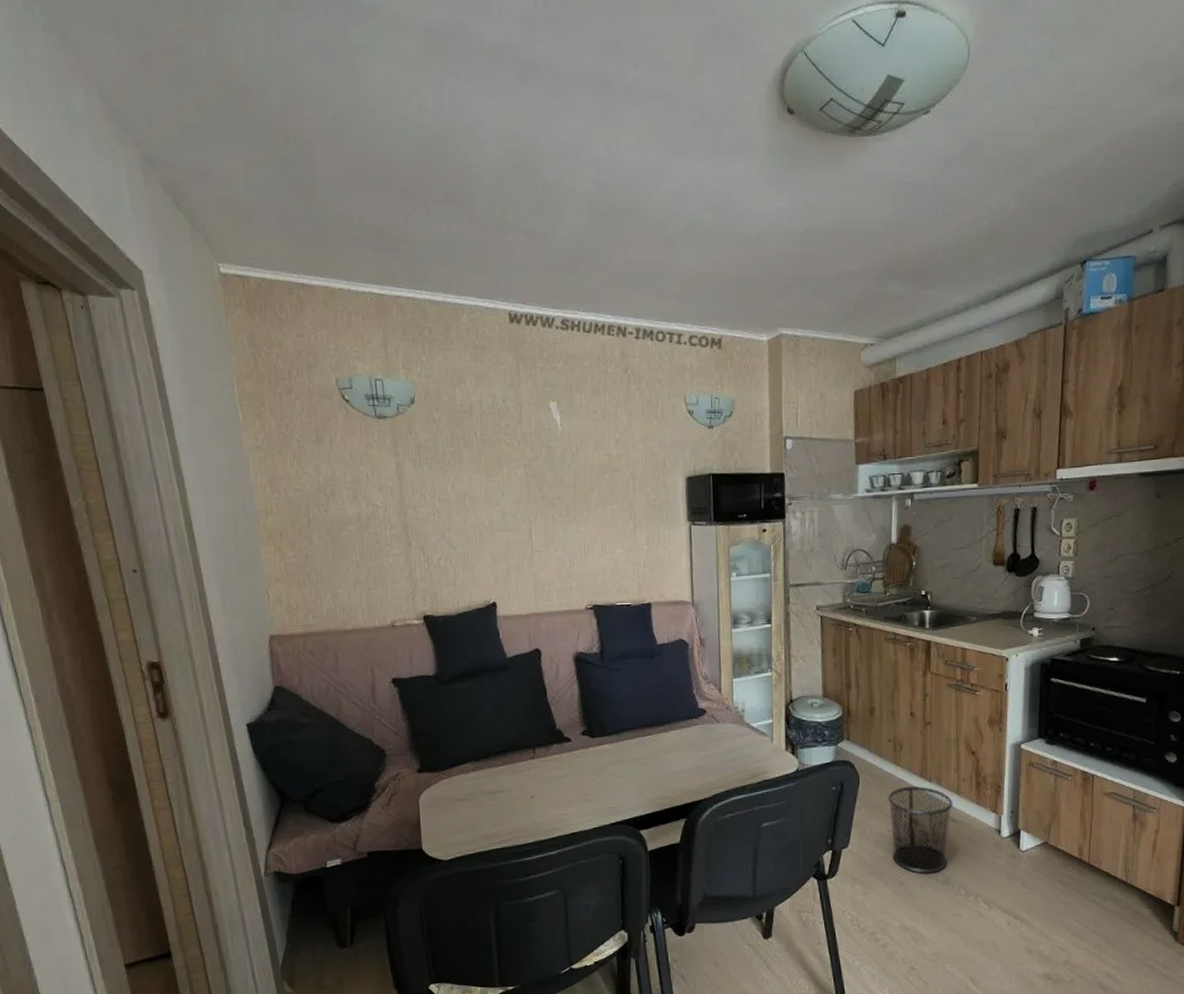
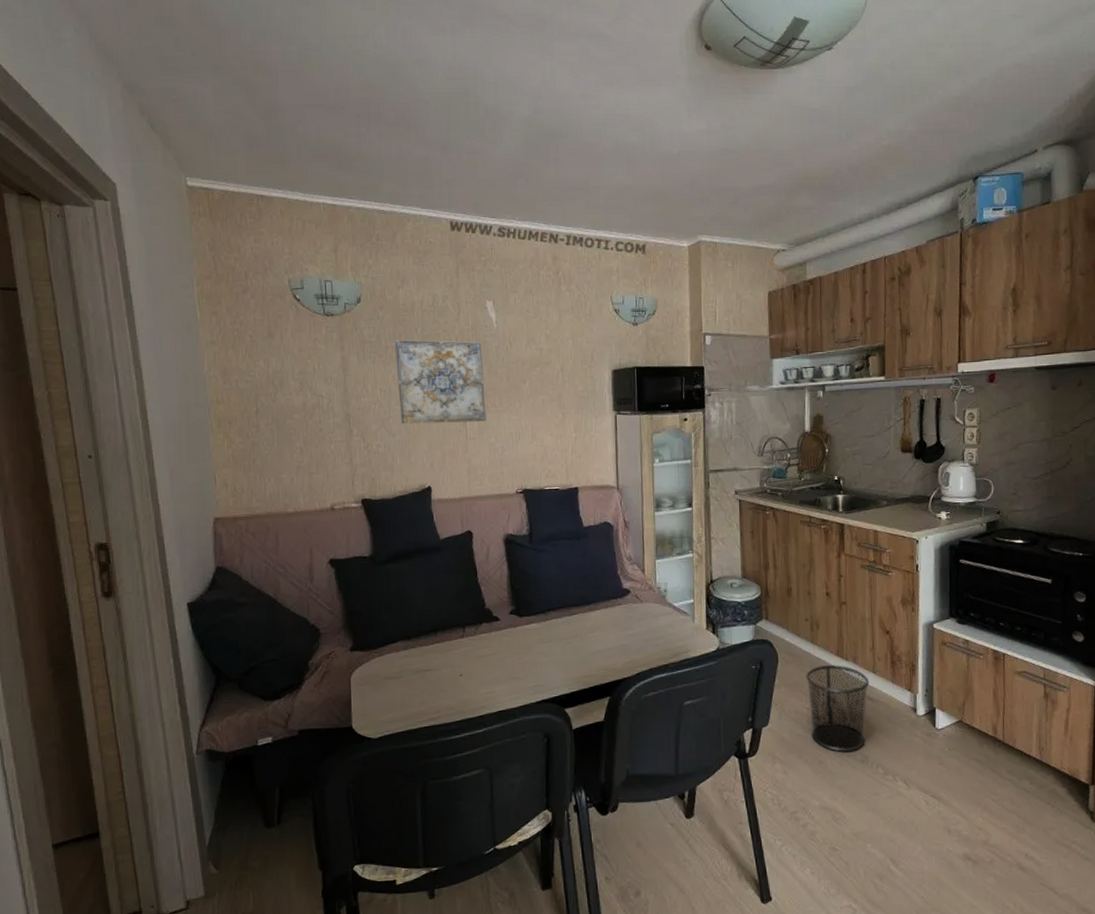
wall art: none [453,444,553,536] -> present [395,340,486,424]

